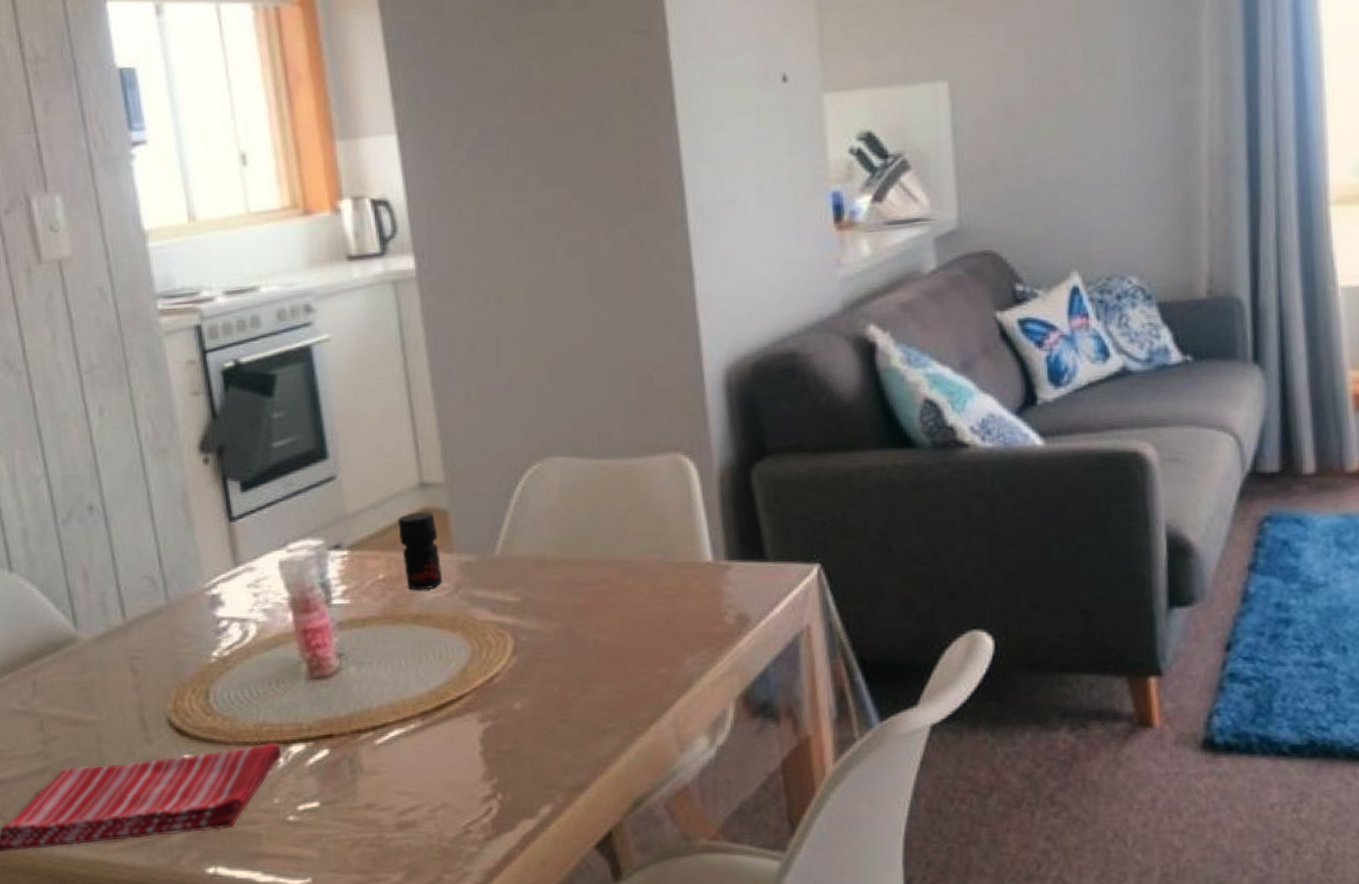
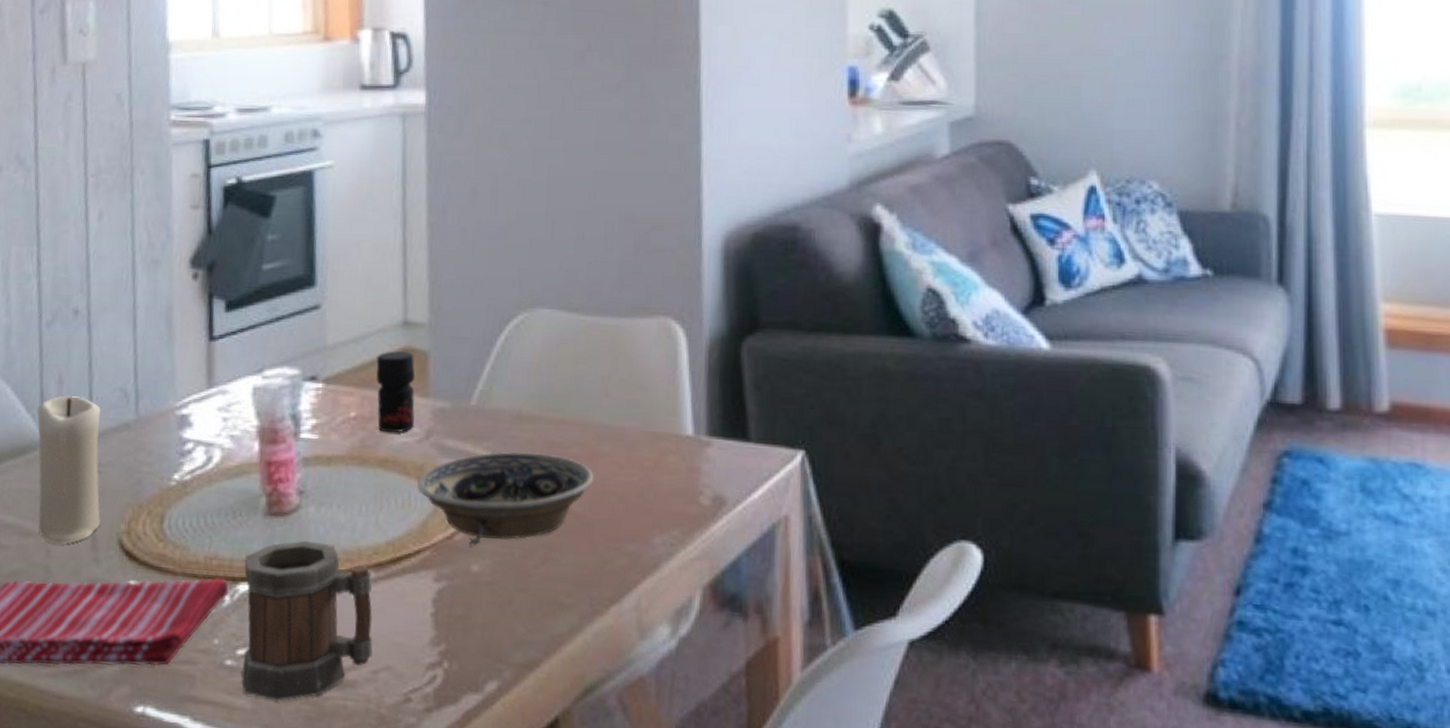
candle: none [66,588,146,730] -> present [37,396,102,545]
mug: none [294,698,430,848] -> present [241,540,374,701]
bowl: none [452,594,622,688] -> present [417,452,594,547]

